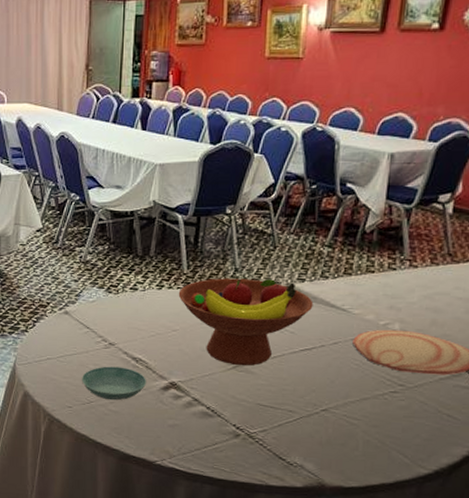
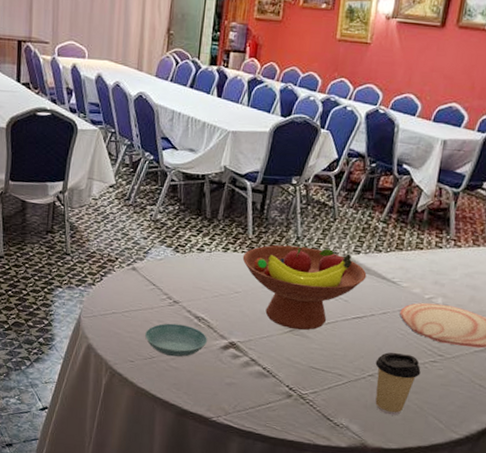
coffee cup: none [328,384,380,452] -> present [375,352,421,416]

